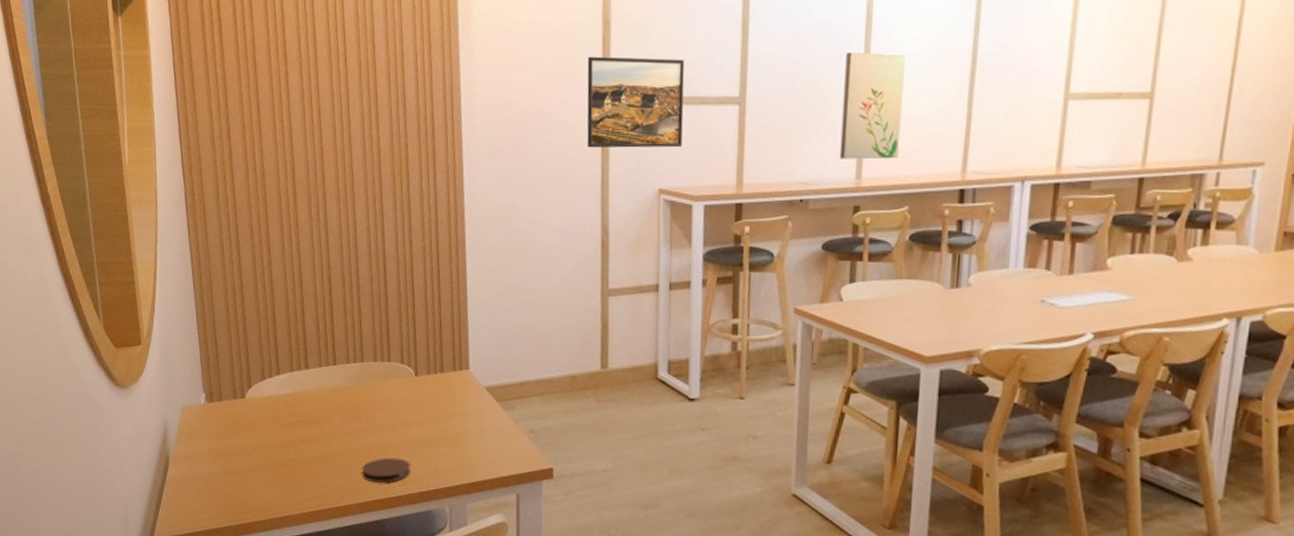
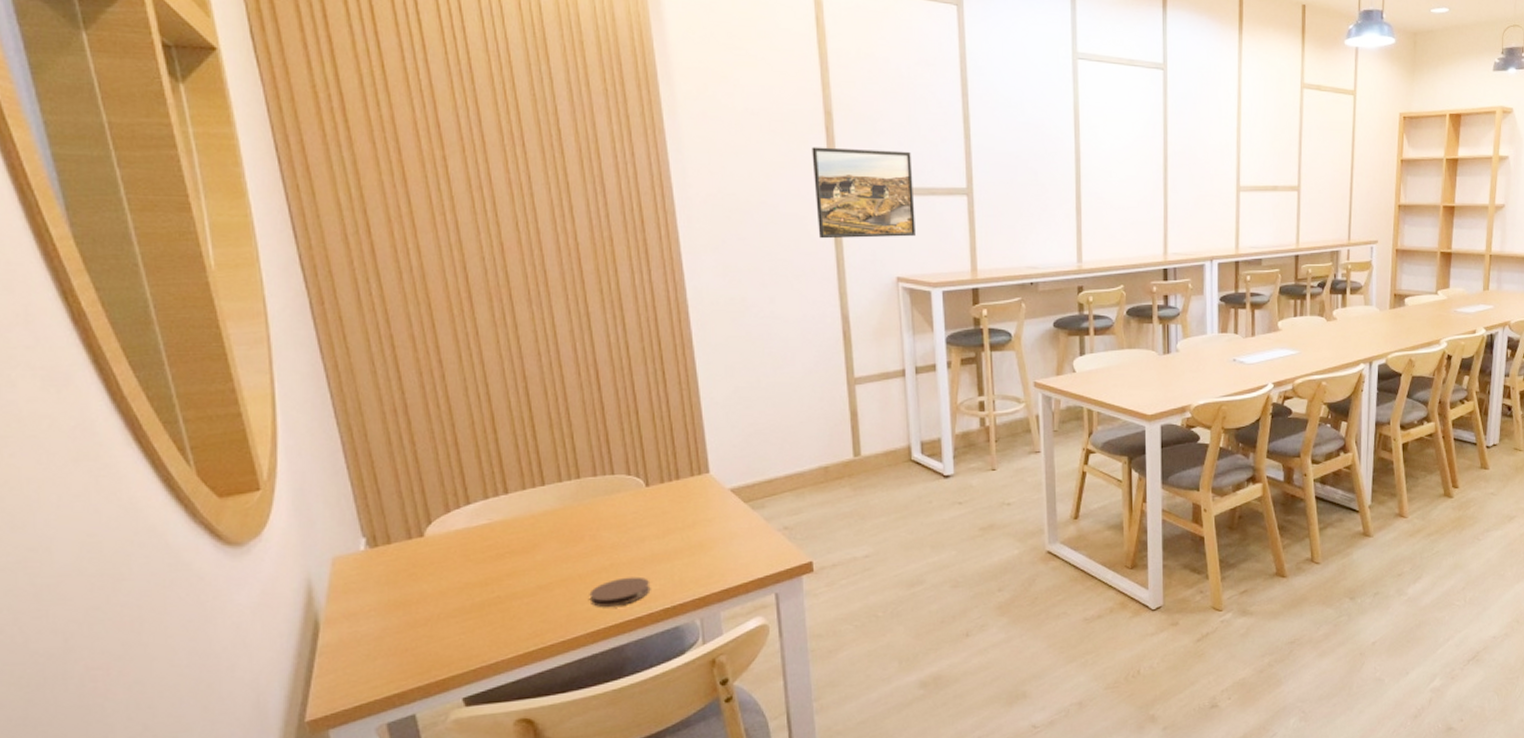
wall art: present [839,51,905,160] -> none [1060,147,1111,245]

